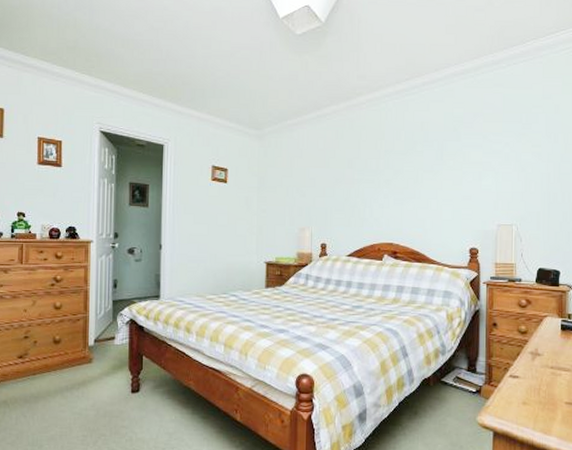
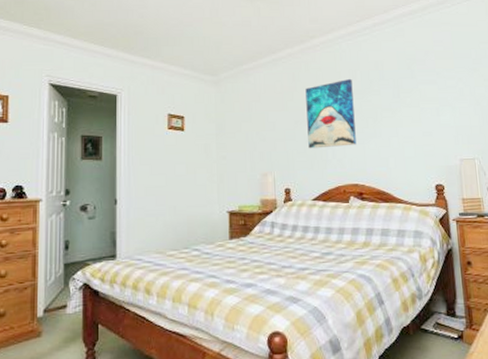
wall art: none [347,138,396,207] -> present [305,78,356,149]

